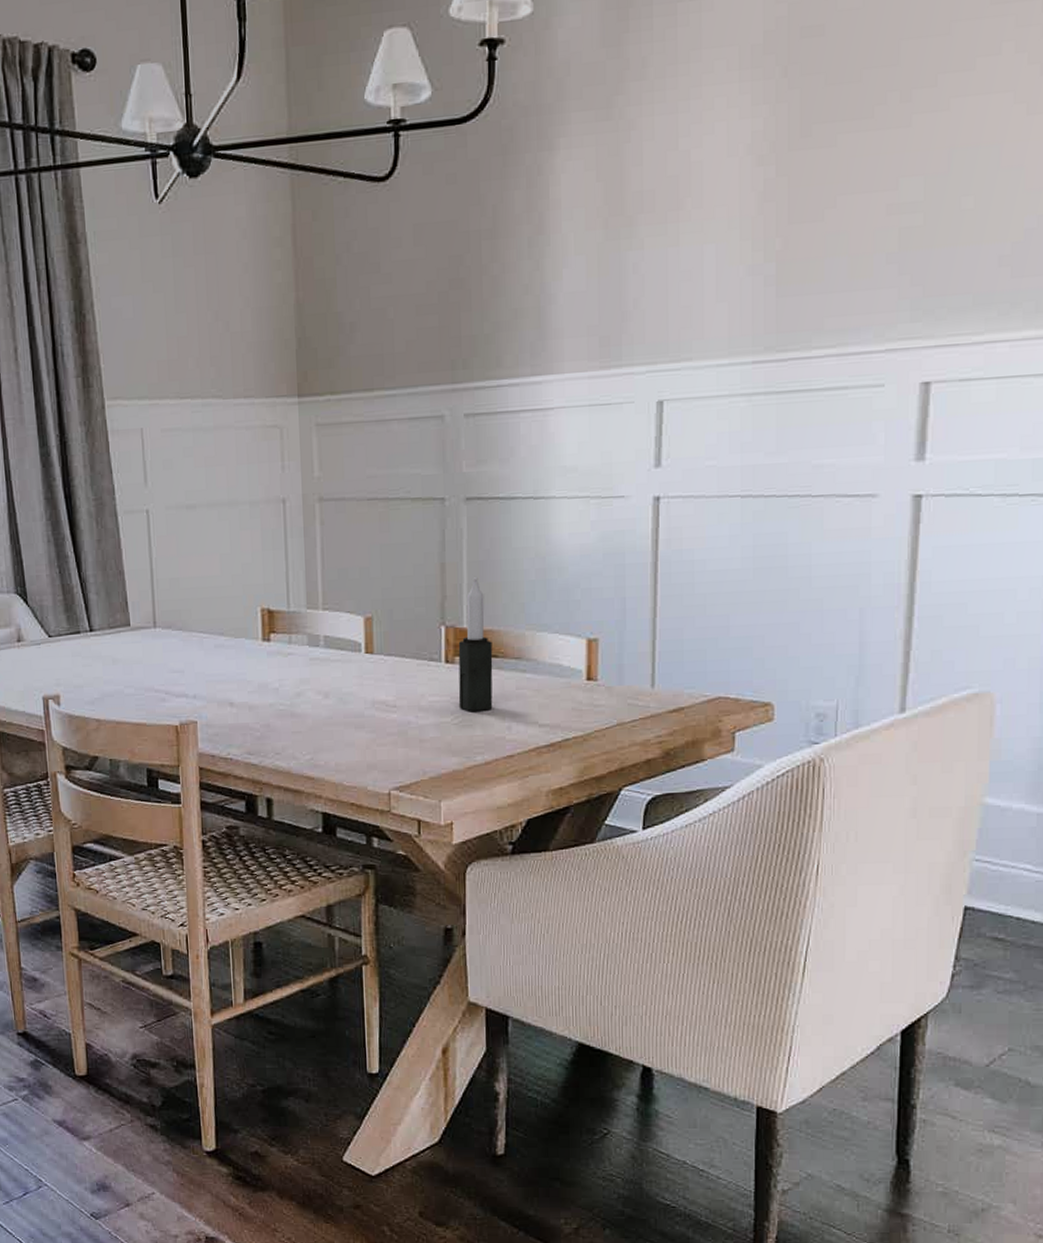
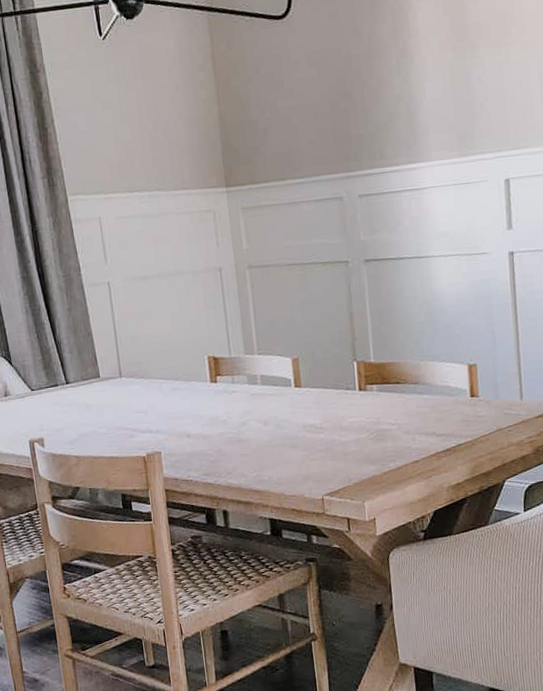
candle: present [458,576,493,711] -> none [368,321,399,428]

